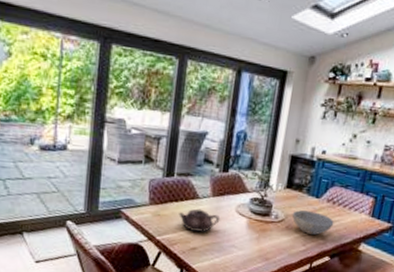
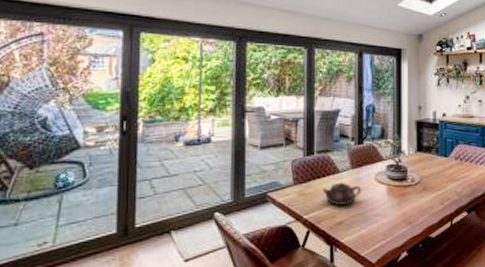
bowl: present [292,210,334,235] -> none [426,170,465,192]

